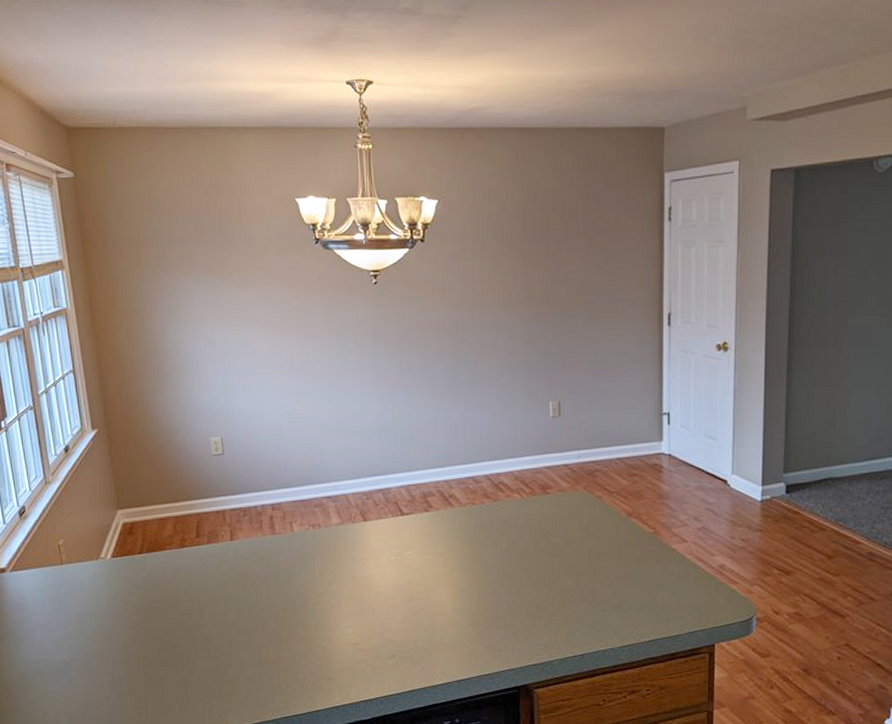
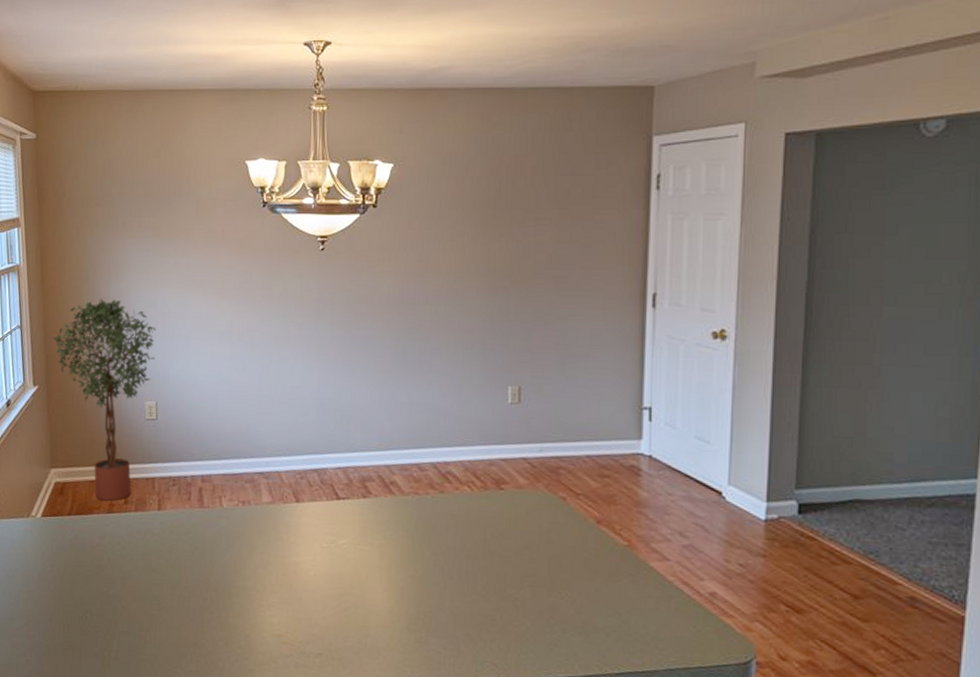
potted tree: none [107,339,218,536] -> present [51,299,157,501]

